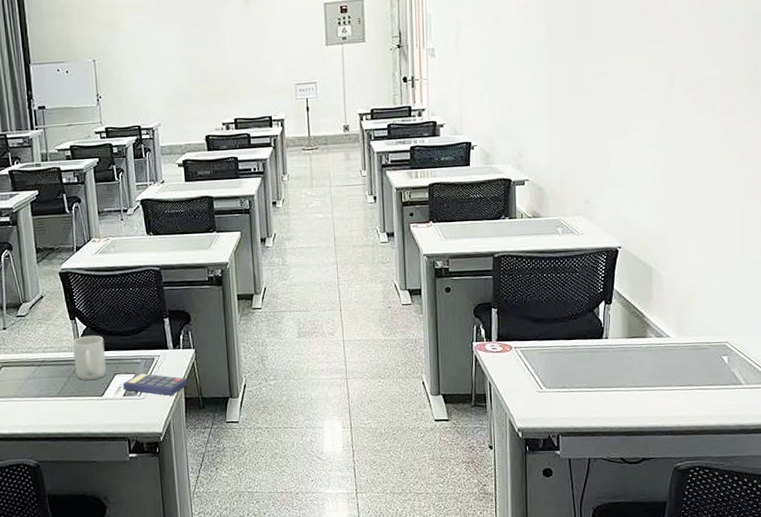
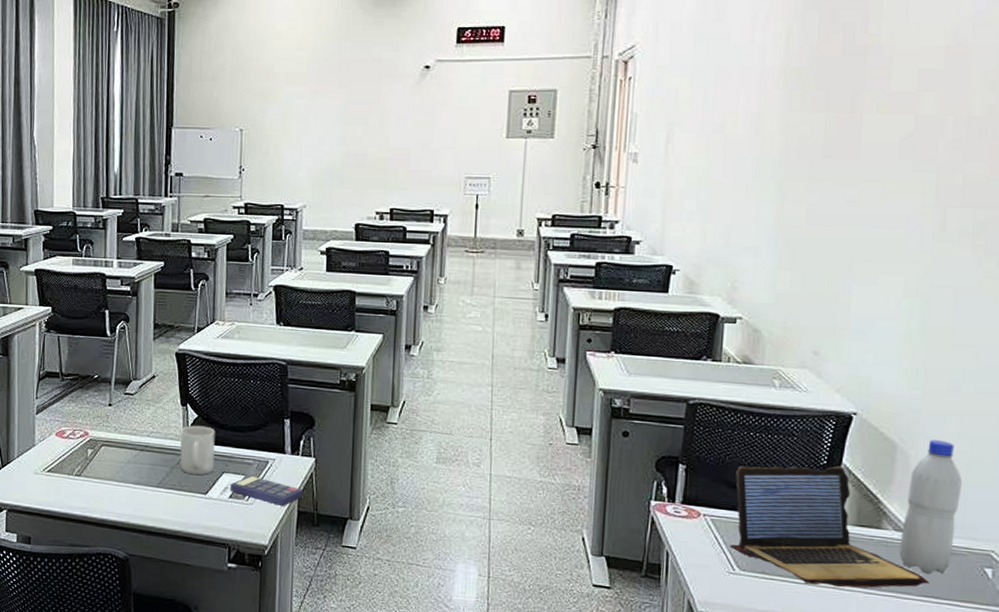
laptop: none [536,291,685,390] -> present [730,465,930,588]
water bottle: none [660,259,702,367] -> present [898,440,963,573]

